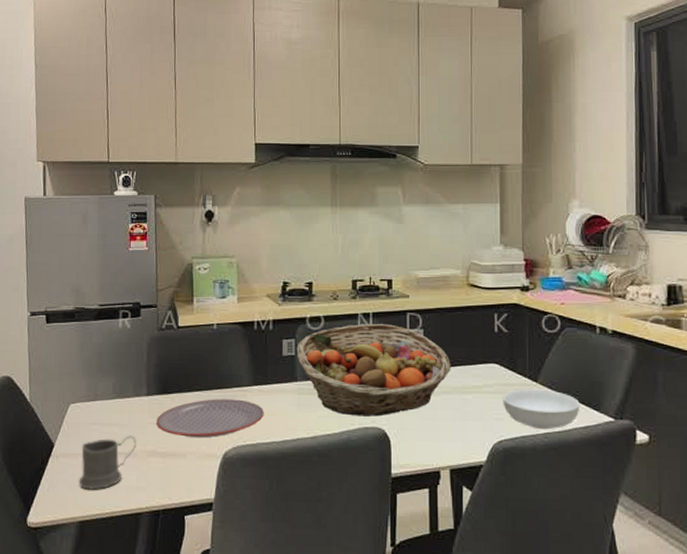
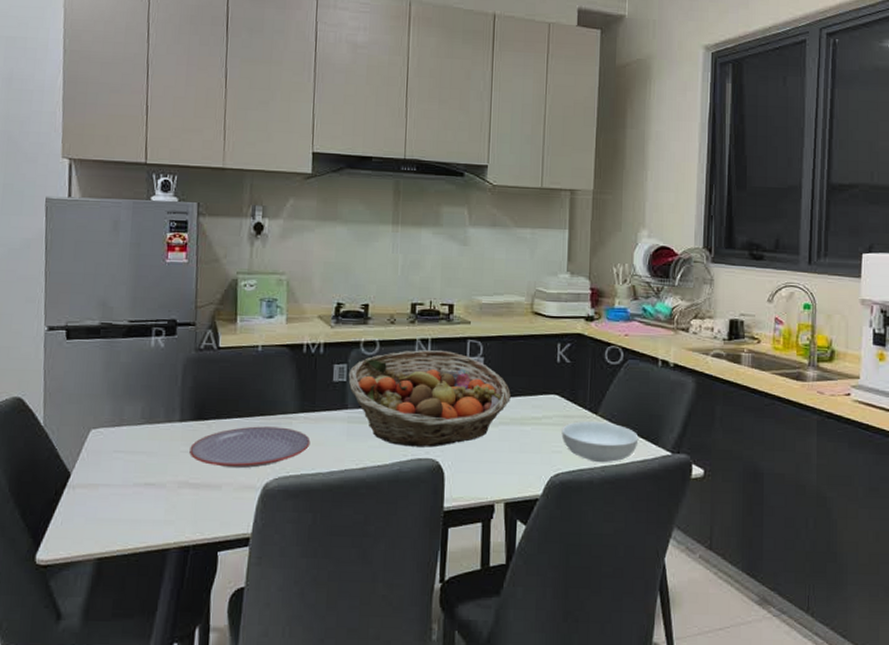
mug: present [79,435,136,490] -> none [98,465,166,524]

